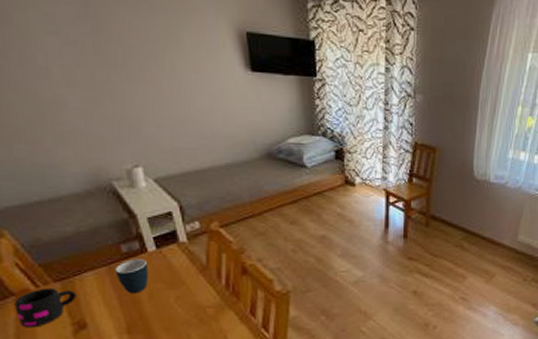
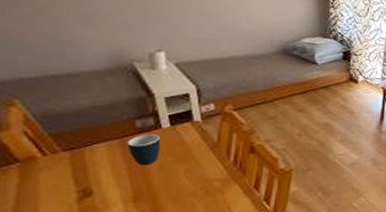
mug: present [14,287,76,328] -> none [18,156,84,194]

